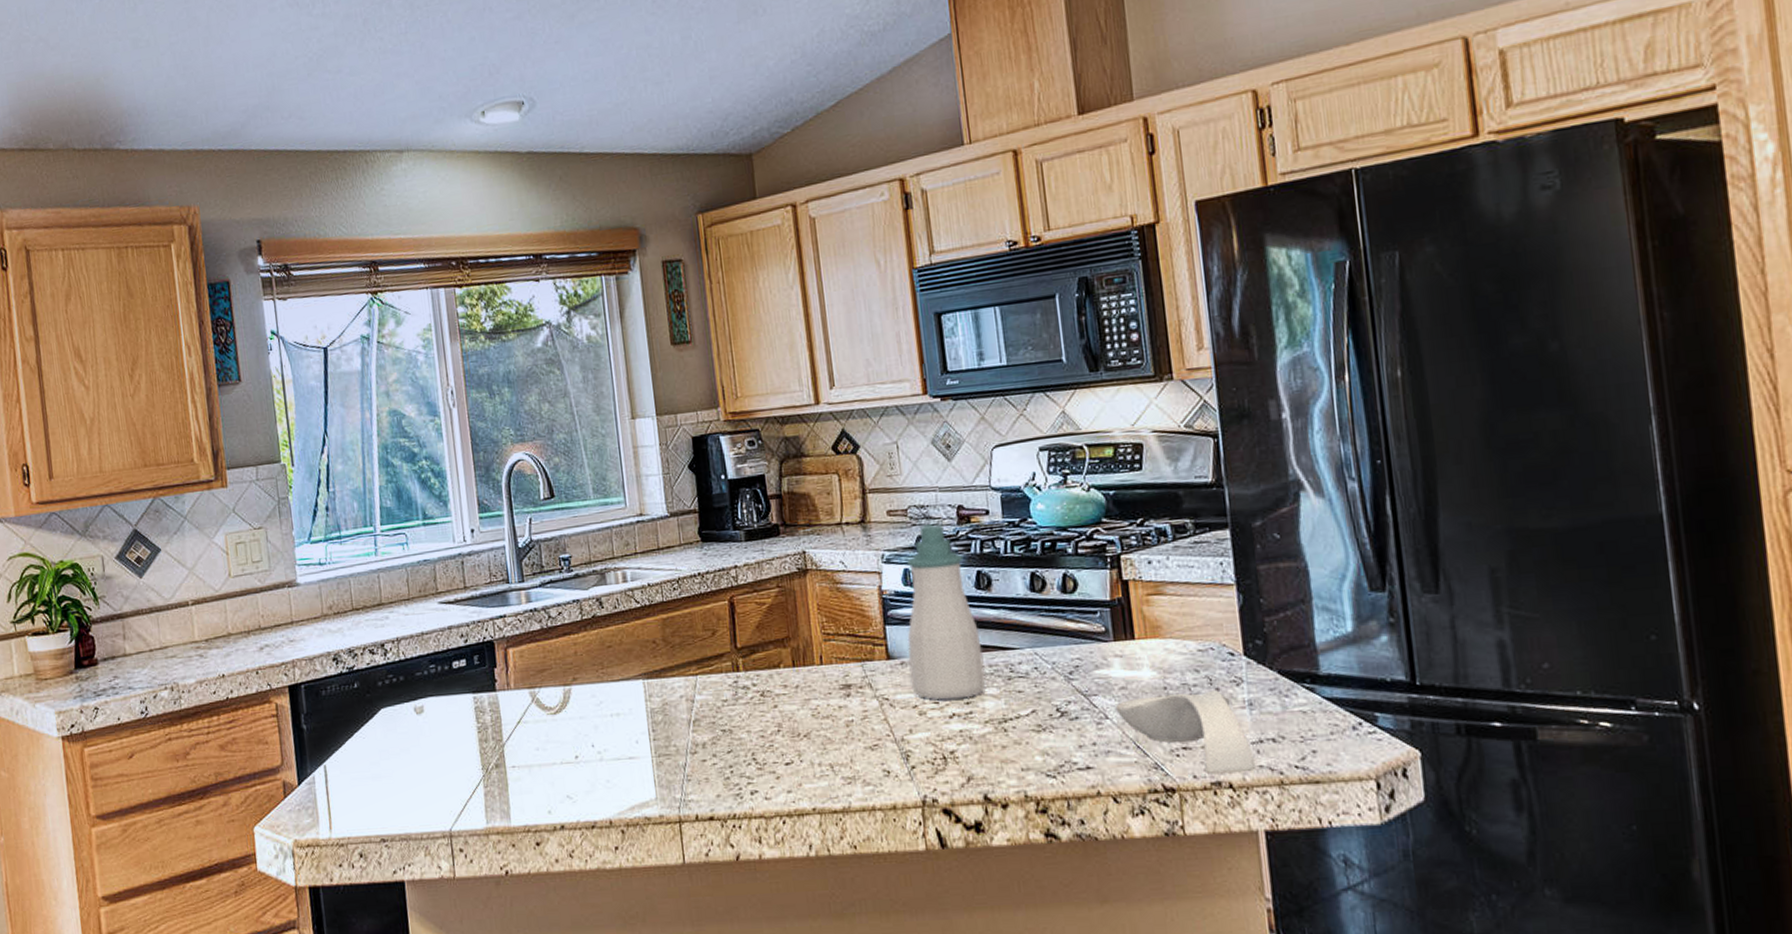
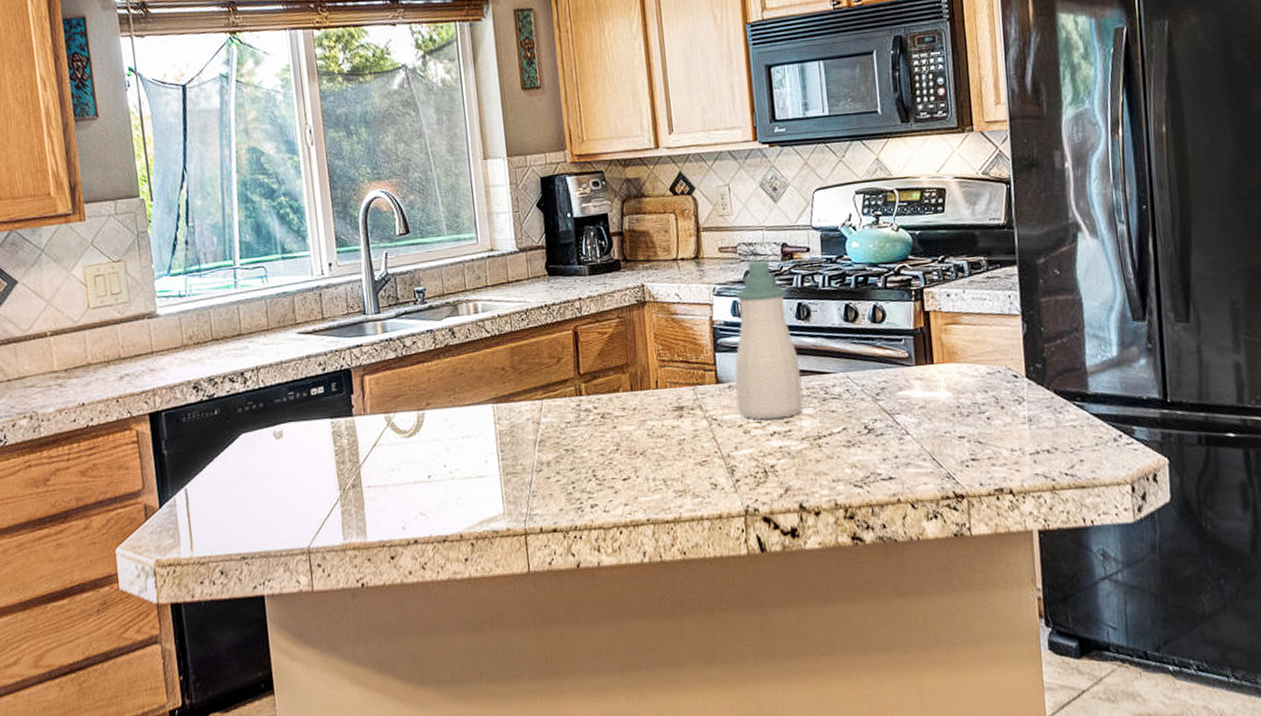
spoon rest: present [1115,690,1256,775] -> none [915,408,1033,482]

